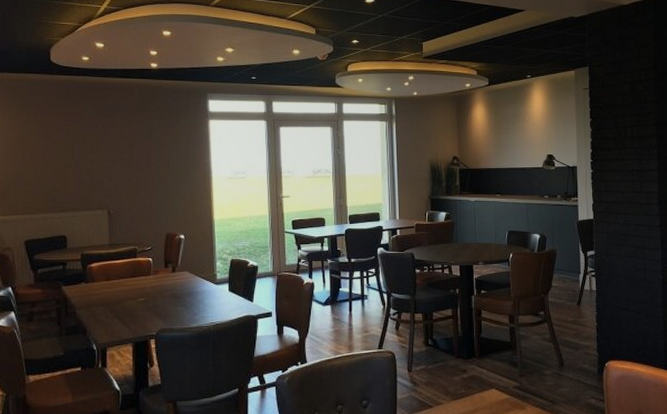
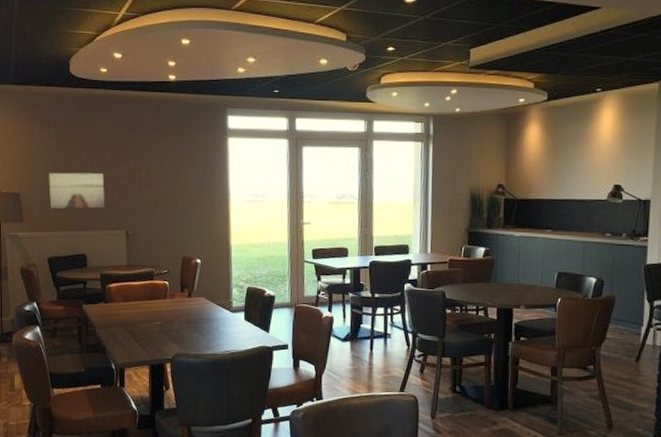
wall art: none [27,155,87,192] -> present [49,172,105,209]

